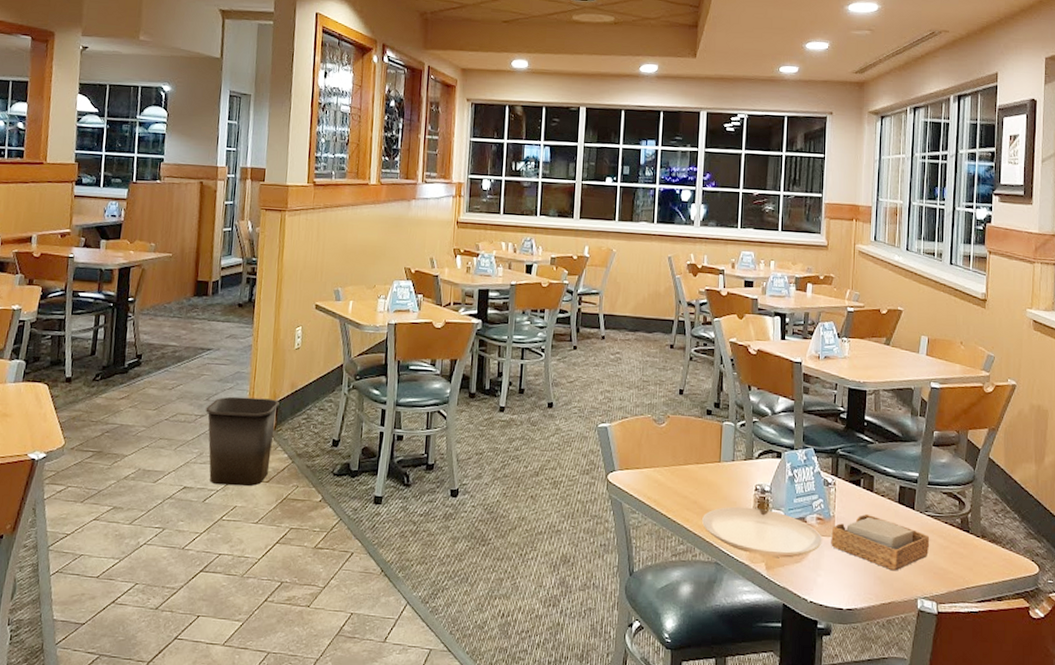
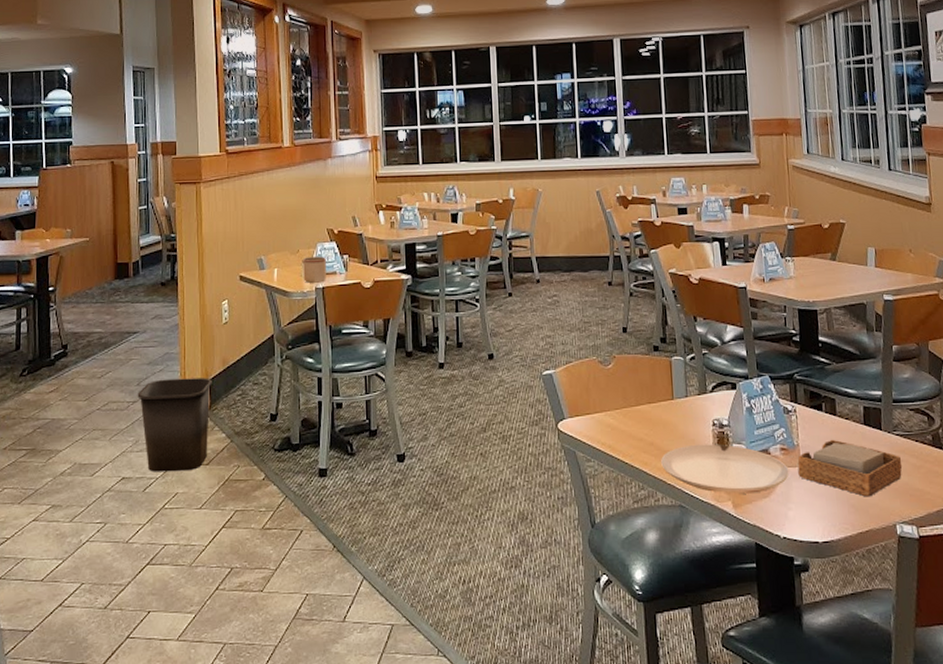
mug: none [377,293,401,319] -> present [303,257,326,283]

